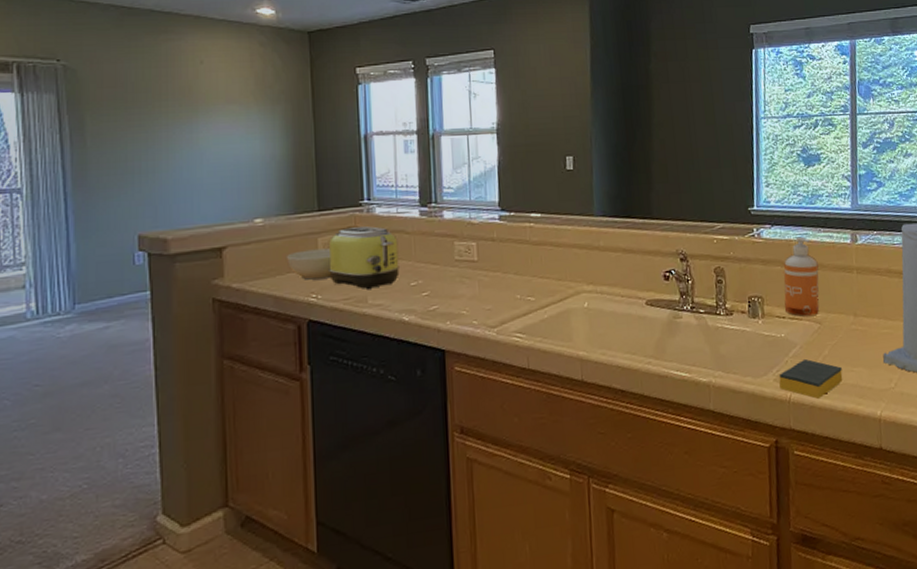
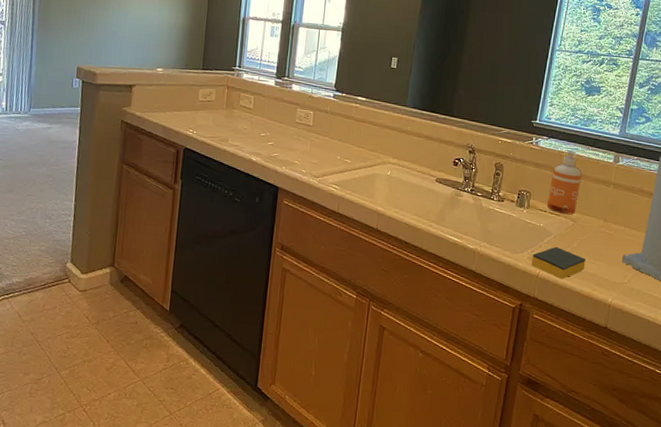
bowl: present [286,248,332,280] -> none [175,96,207,120]
toaster: present [328,226,401,289] -> none [204,85,256,133]

